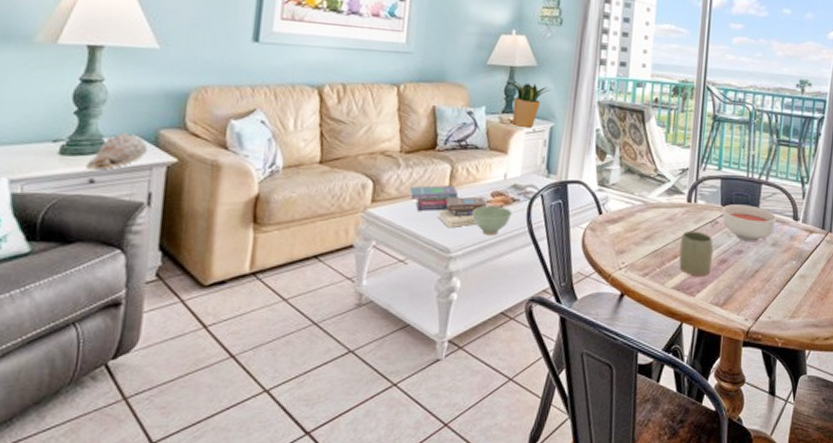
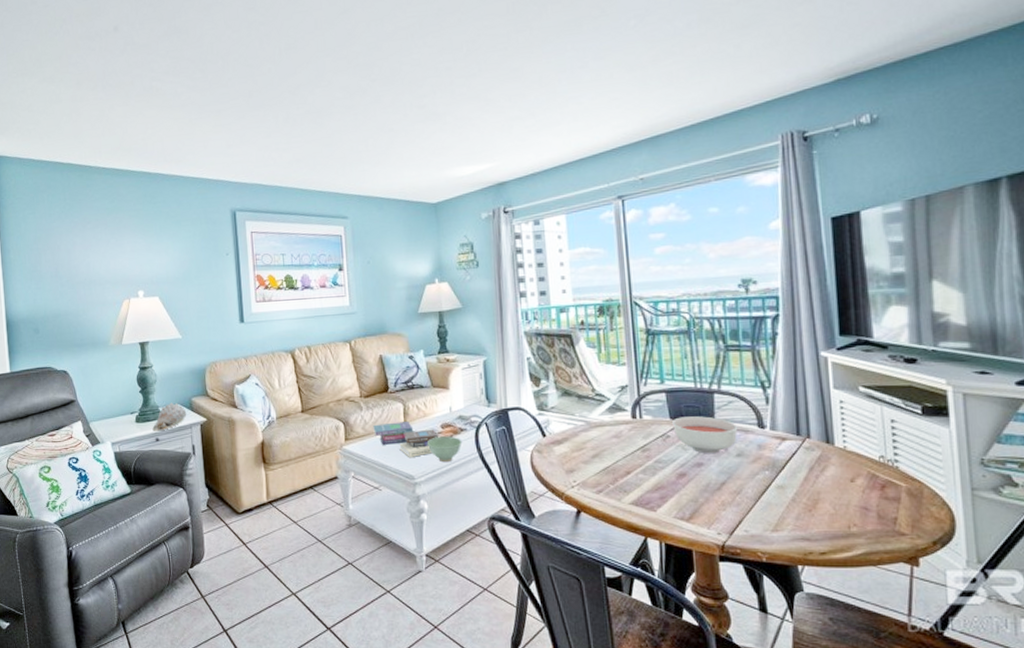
potted plant: present [510,80,552,129] -> none [441,323,479,365]
mug: present [679,230,714,276] -> none [630,446,670,491]

